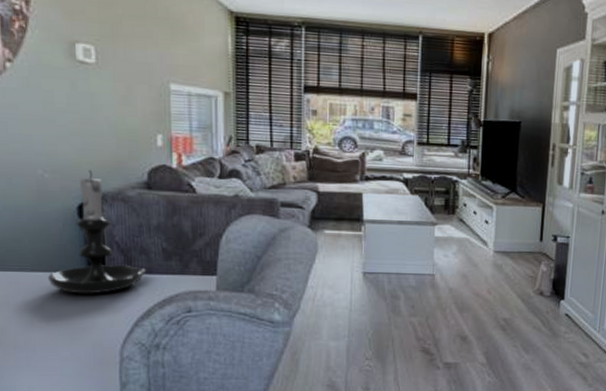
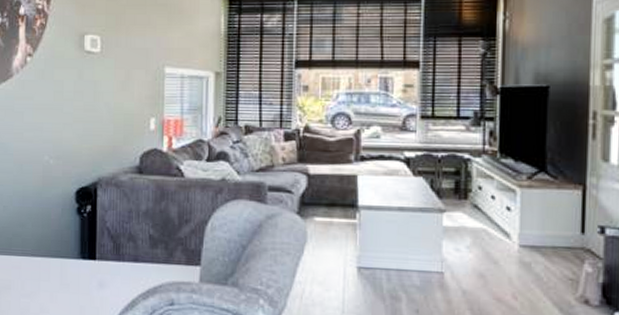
candle holder: present [48,170,147,294] -> none [45,156,134,282]

